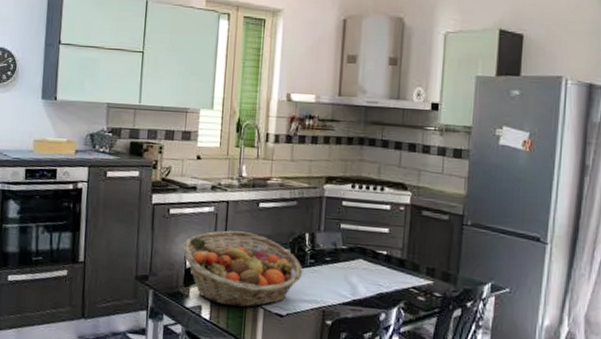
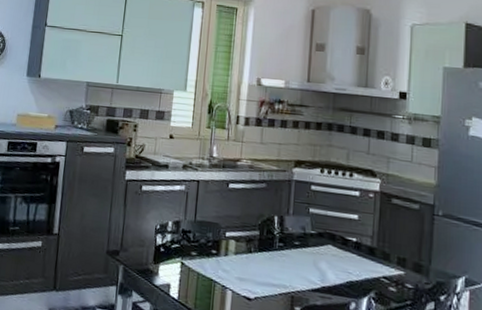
fruit basket: present [182,230,303,308] -> none [153,209,272,289]

